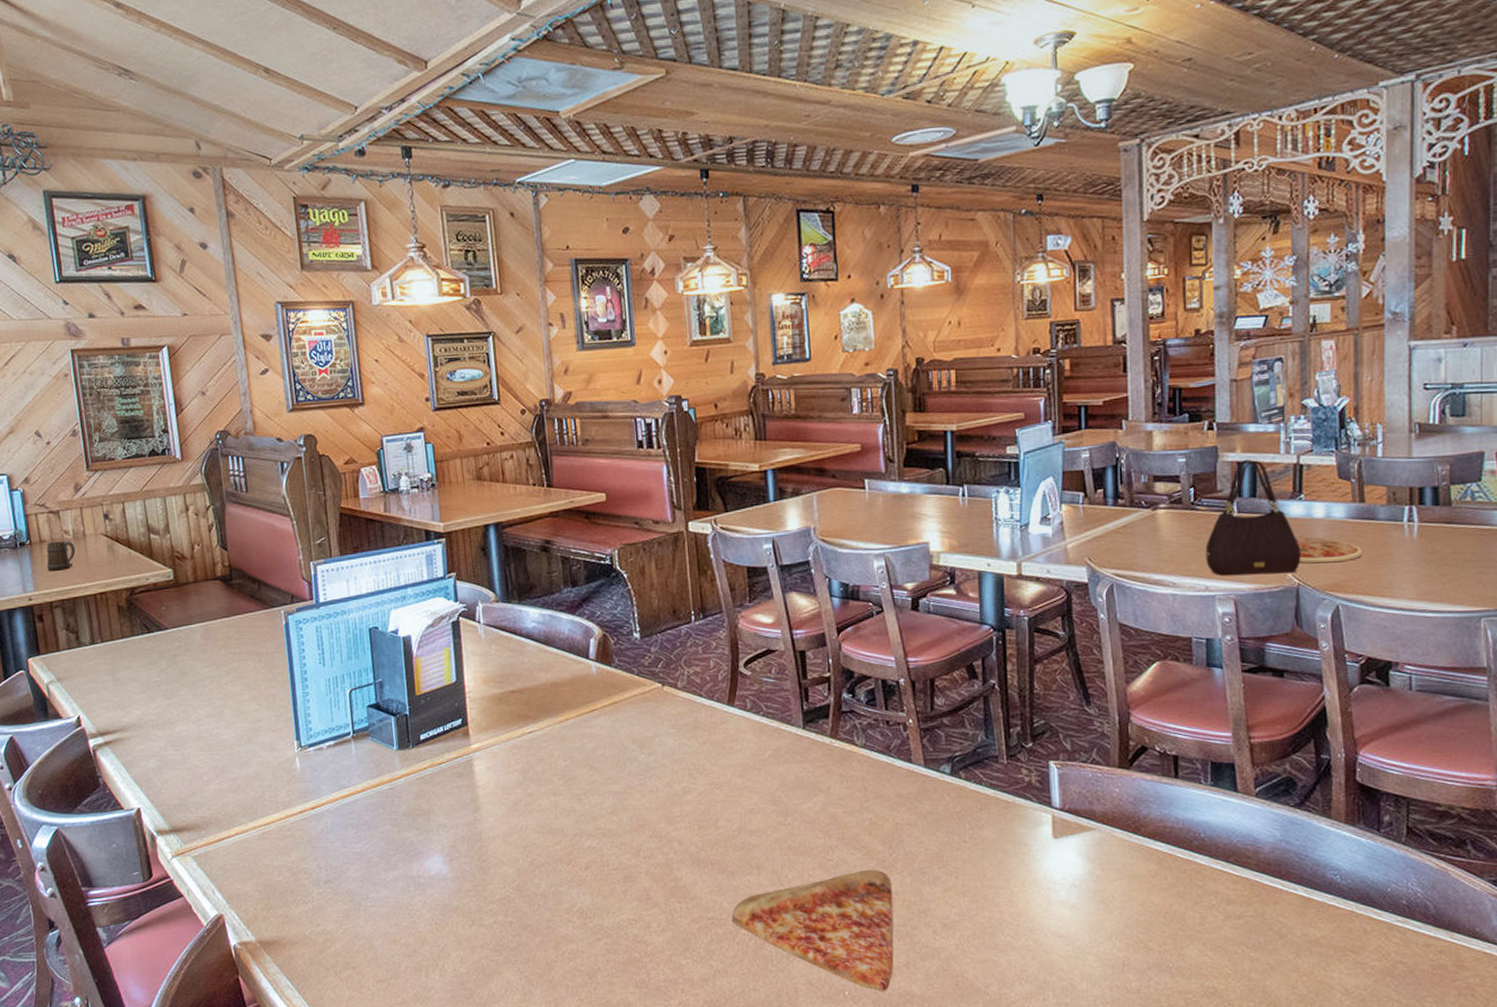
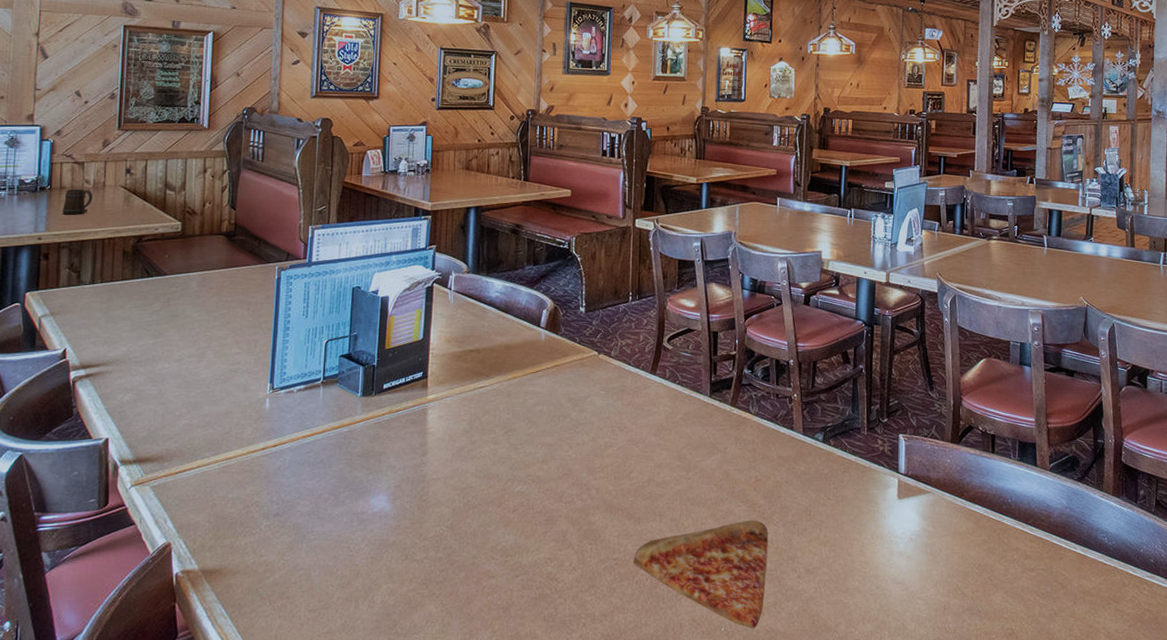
handbag: present [1205,459,1301,575] -> none [1023,207,1090,296]
pizza: present [1295,536,1362,564] -> none [1086,268,1132,291]

